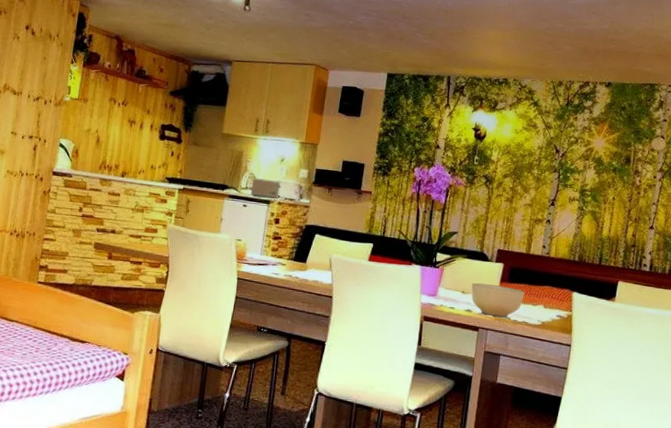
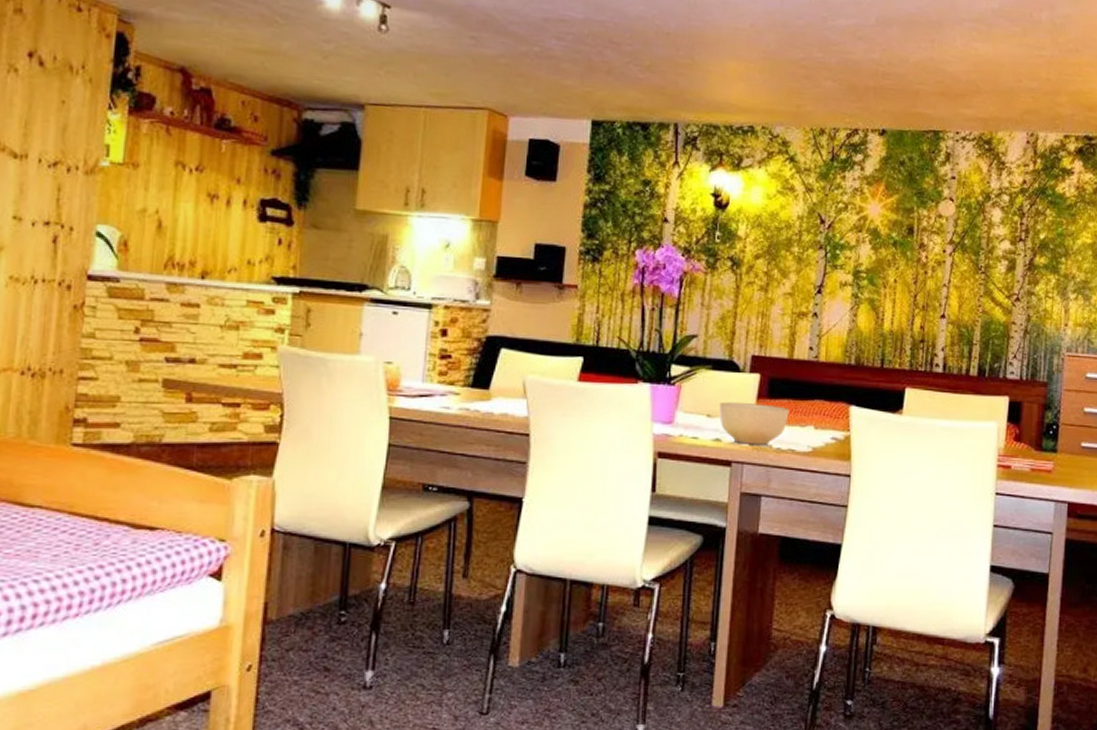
toaster: present [250,177,281,201] -> none [402,271,448,304]

